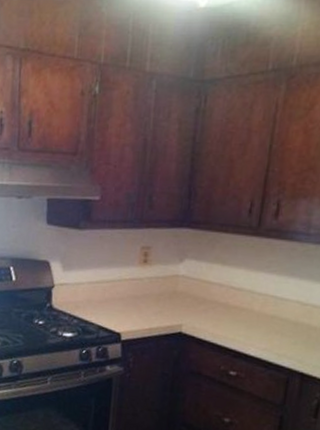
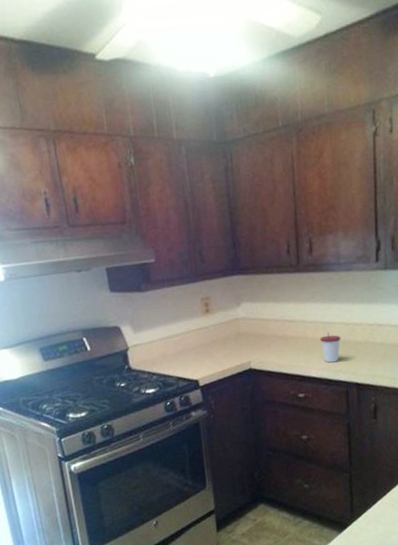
cup: none [267,308,293,345] -> present [319,331,341,363]

